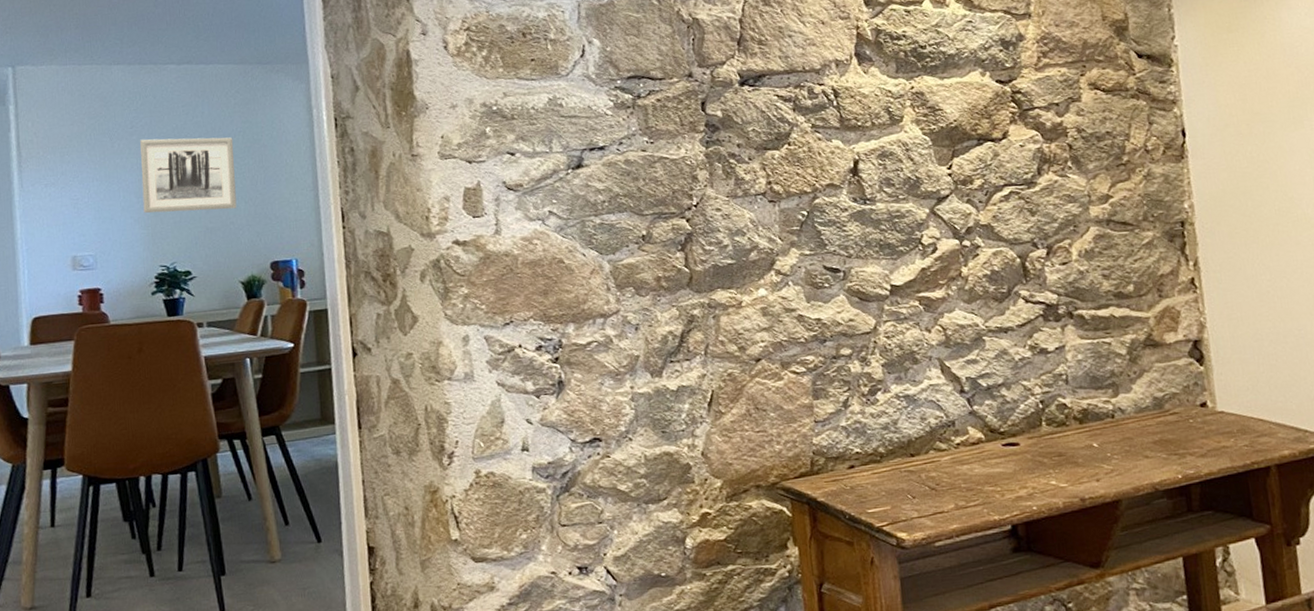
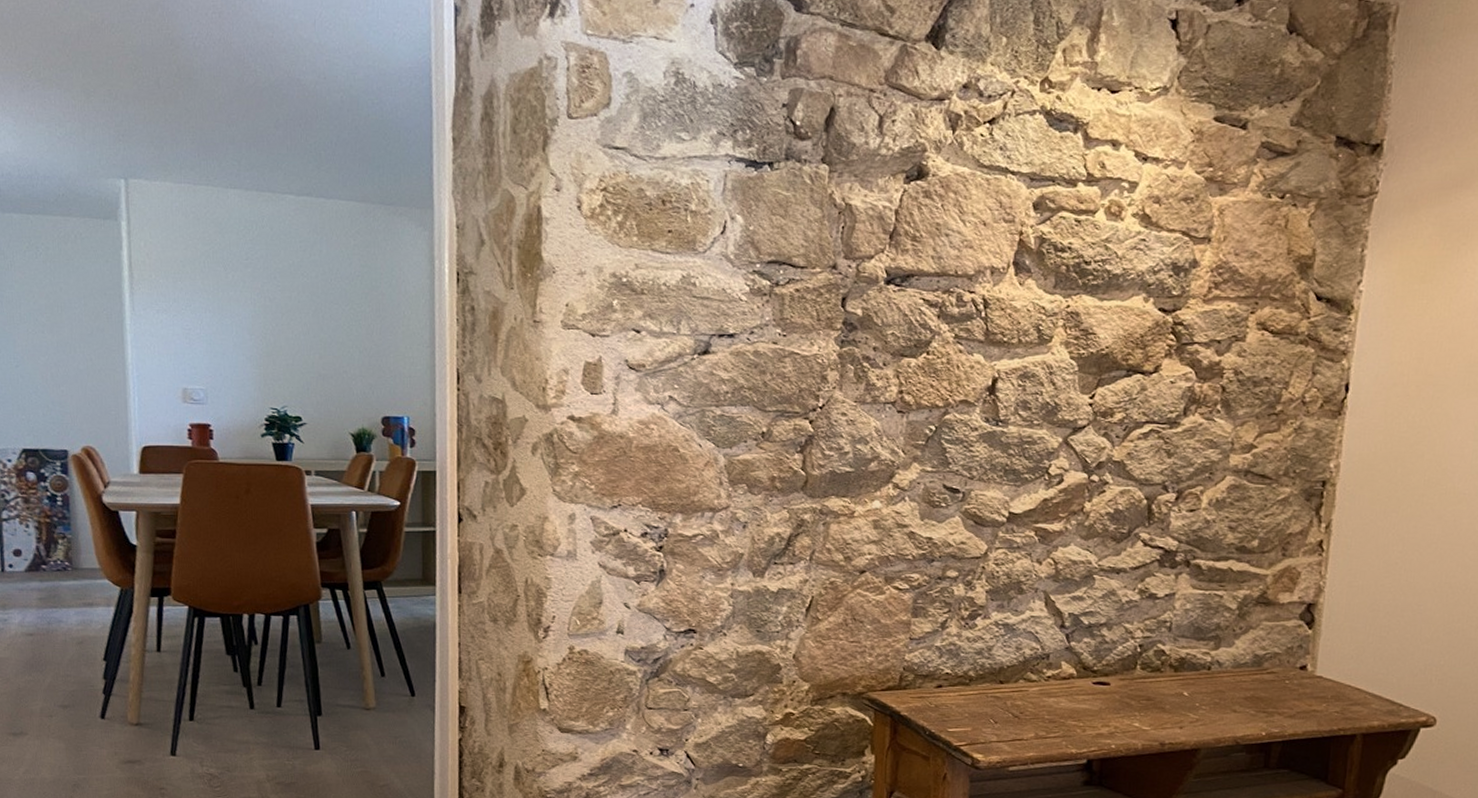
wall art: present [140,137,237,213] -> none [254,273,351,357]

